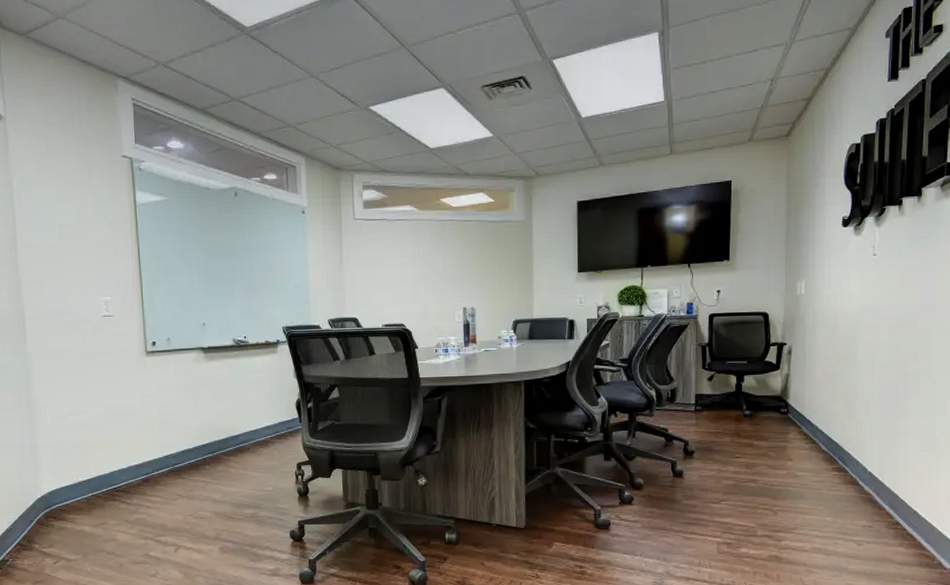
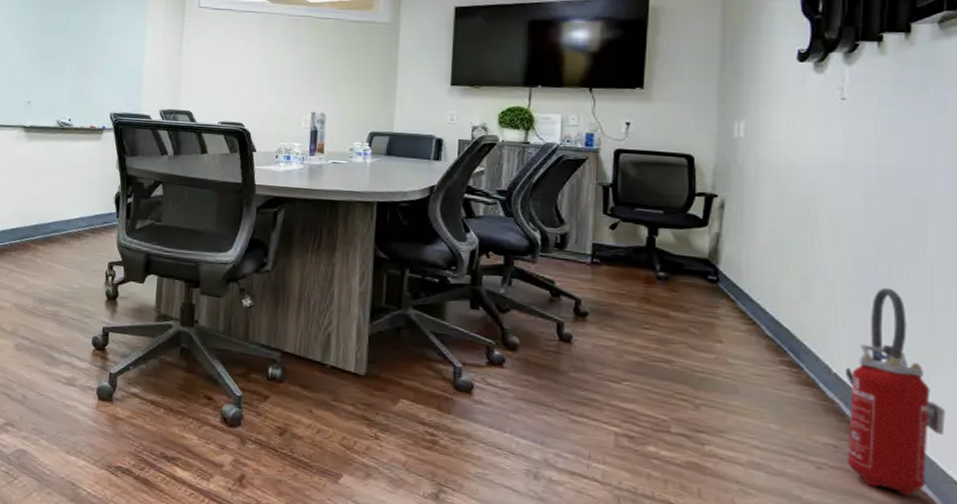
fire extinguisher: none [876,401,942,555] -> present [845,287,945,497]

